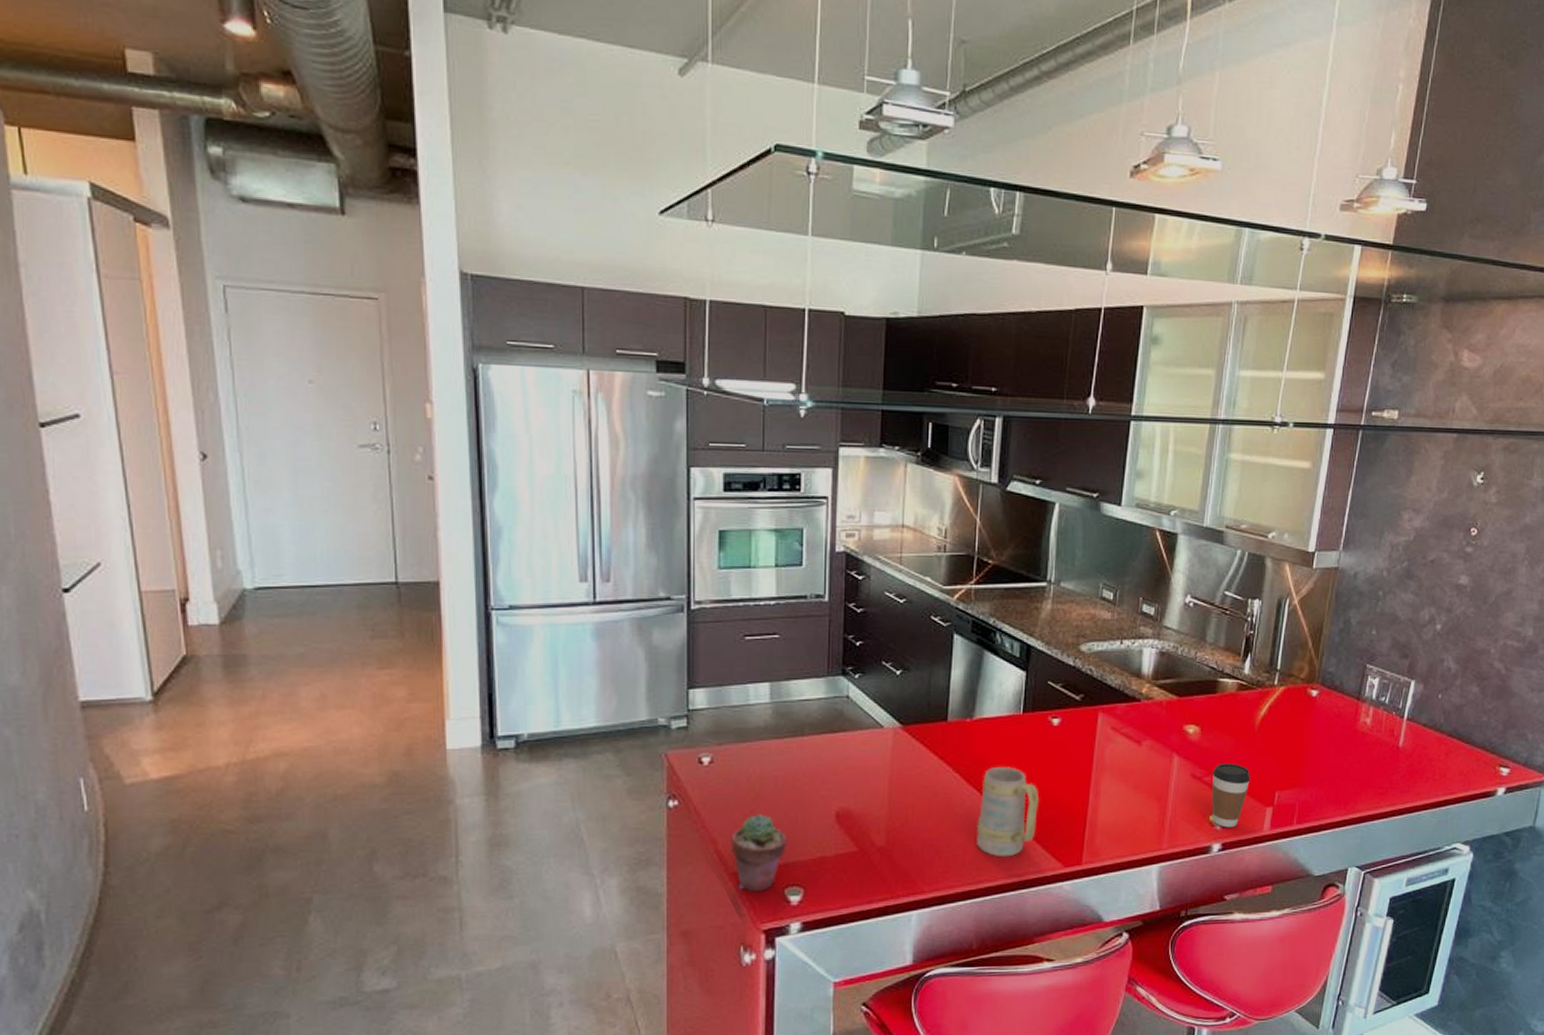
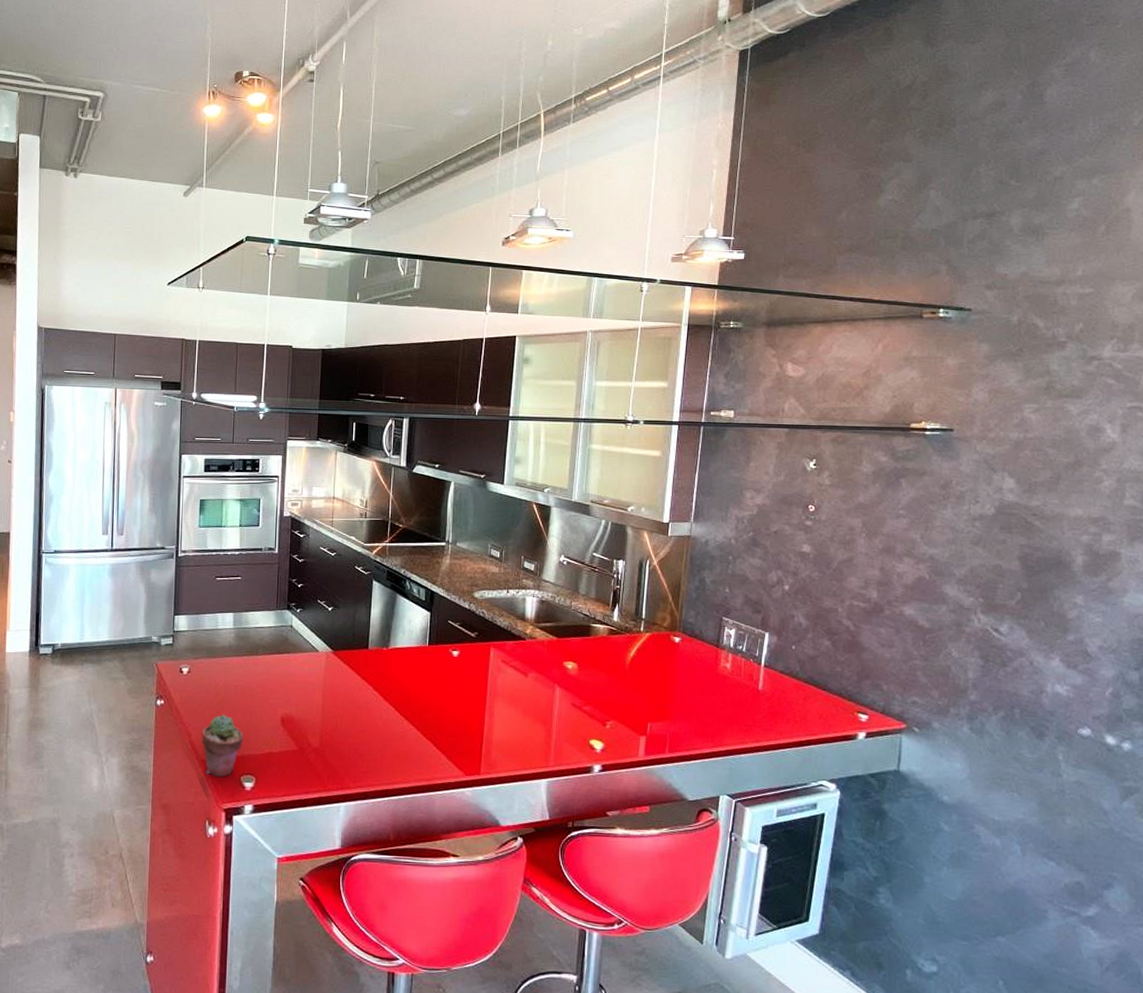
mug: present [977,767,1040,858] -> none [392,688,444,764]
coffee cup: present [1211,764,1251,828] -> none [590,696,624,752]

